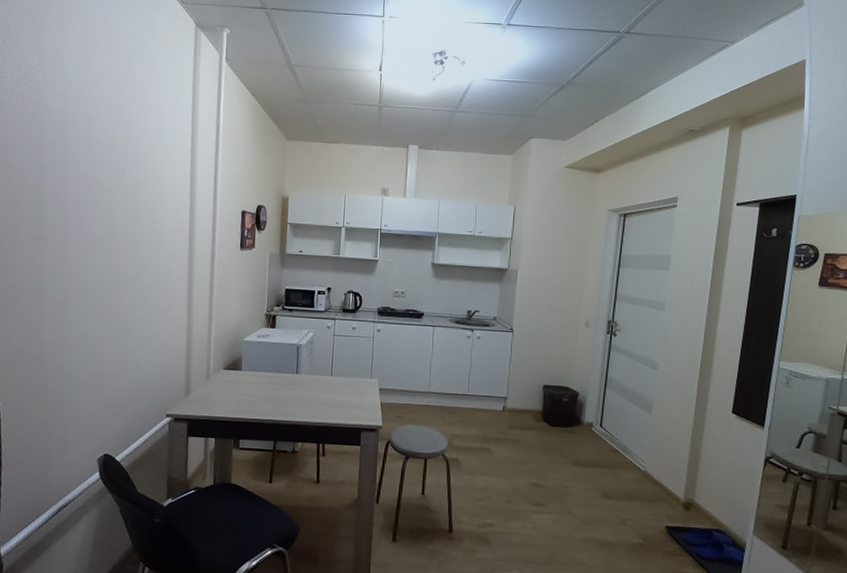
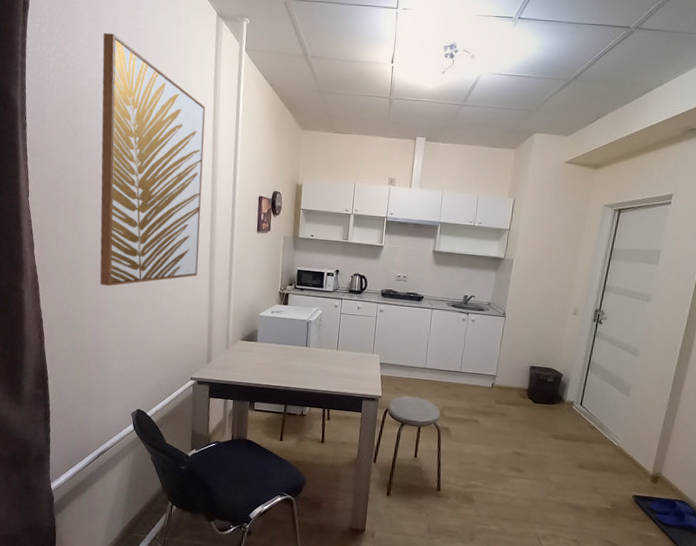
wall art: none [63,45,183,315] -> present [100,33,206,287]

